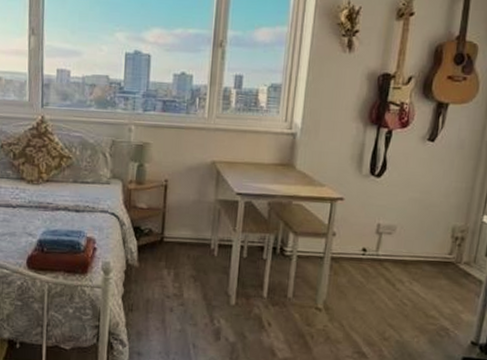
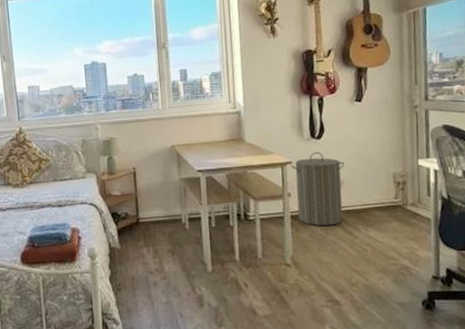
laundry hamper: none [339,191,402,274] -> present [291,151,345,226]

